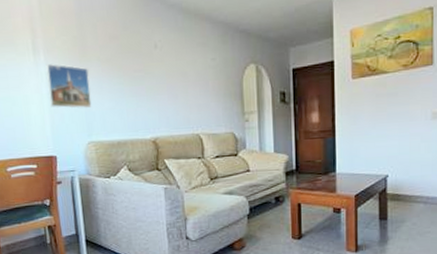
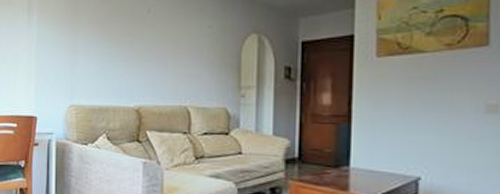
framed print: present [46,63,92,109] -> none [36,23,78,71]

